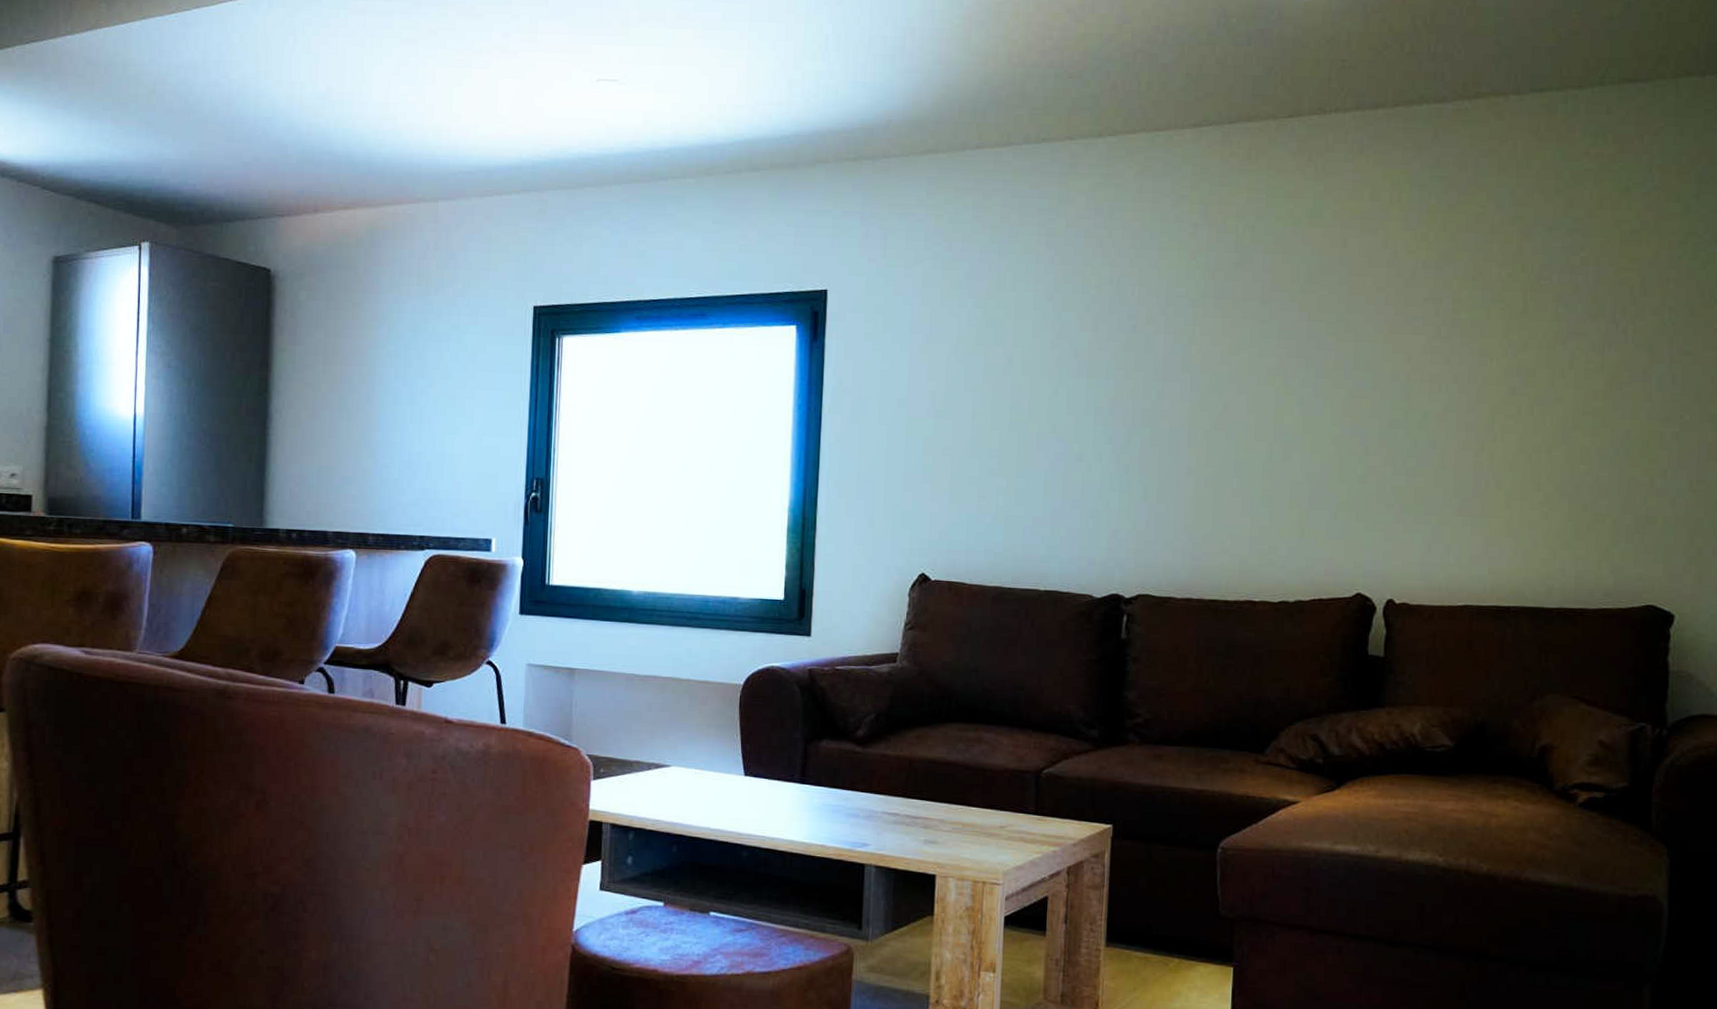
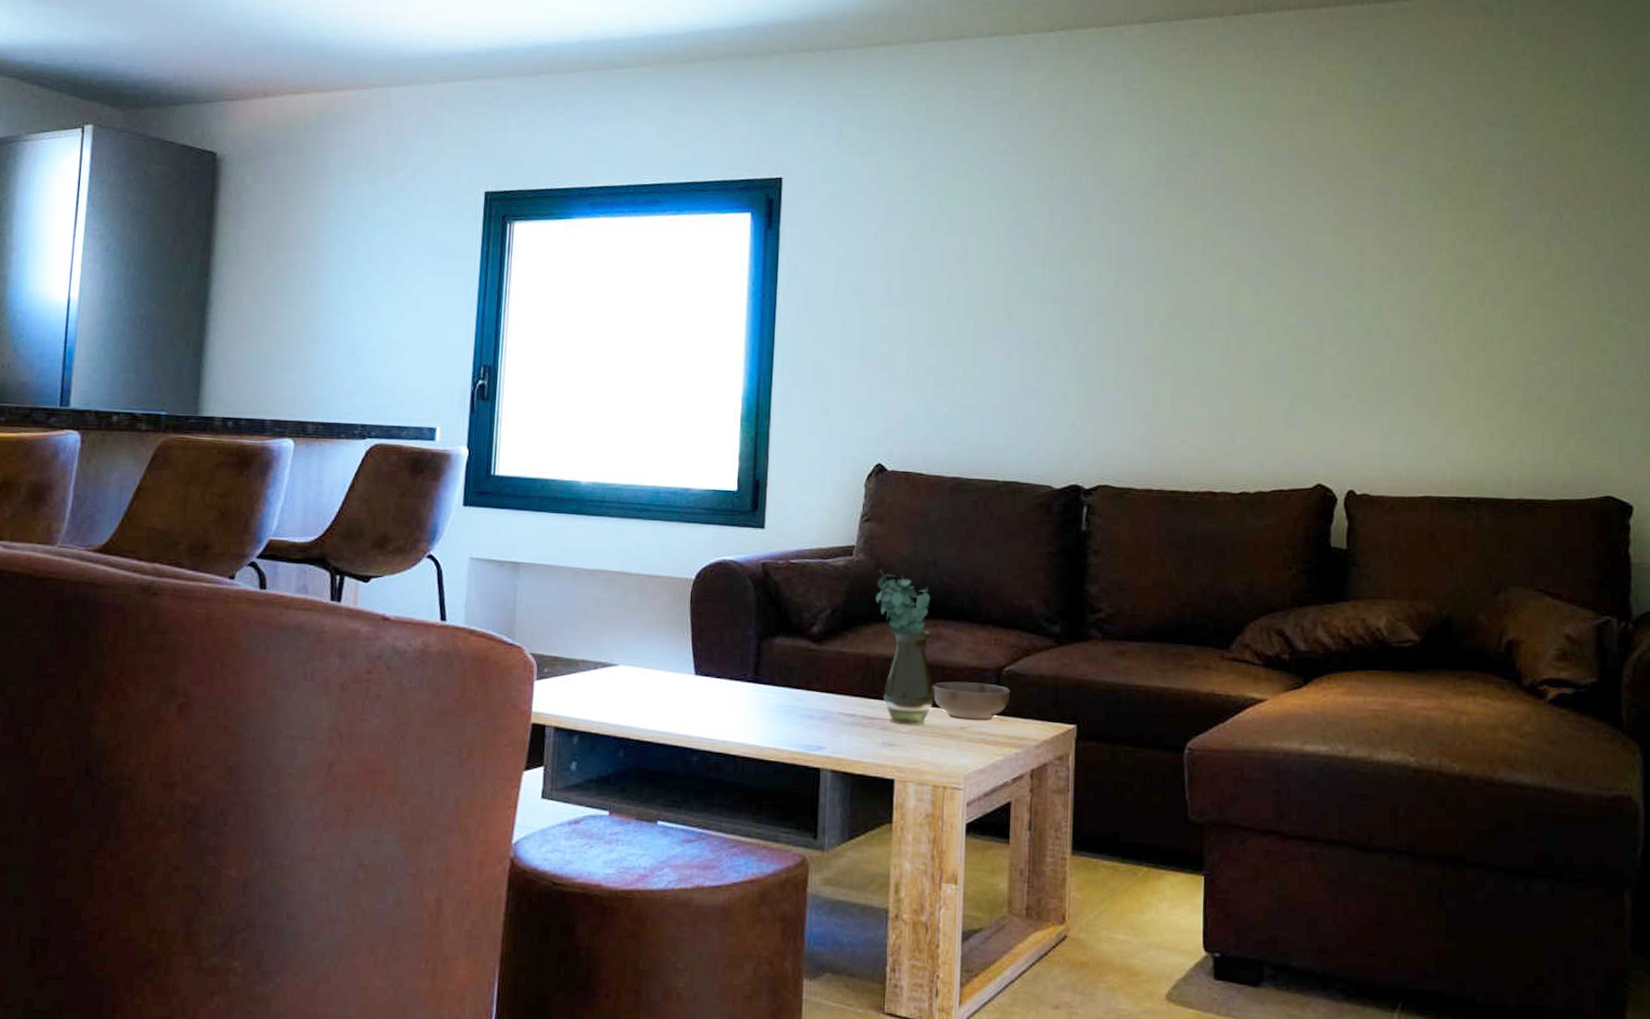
vase: none [918,675,975,825] -> present [875,569,934,726]
bowl: none [973,783,1049,821] -> present [932,681,1011,721]

